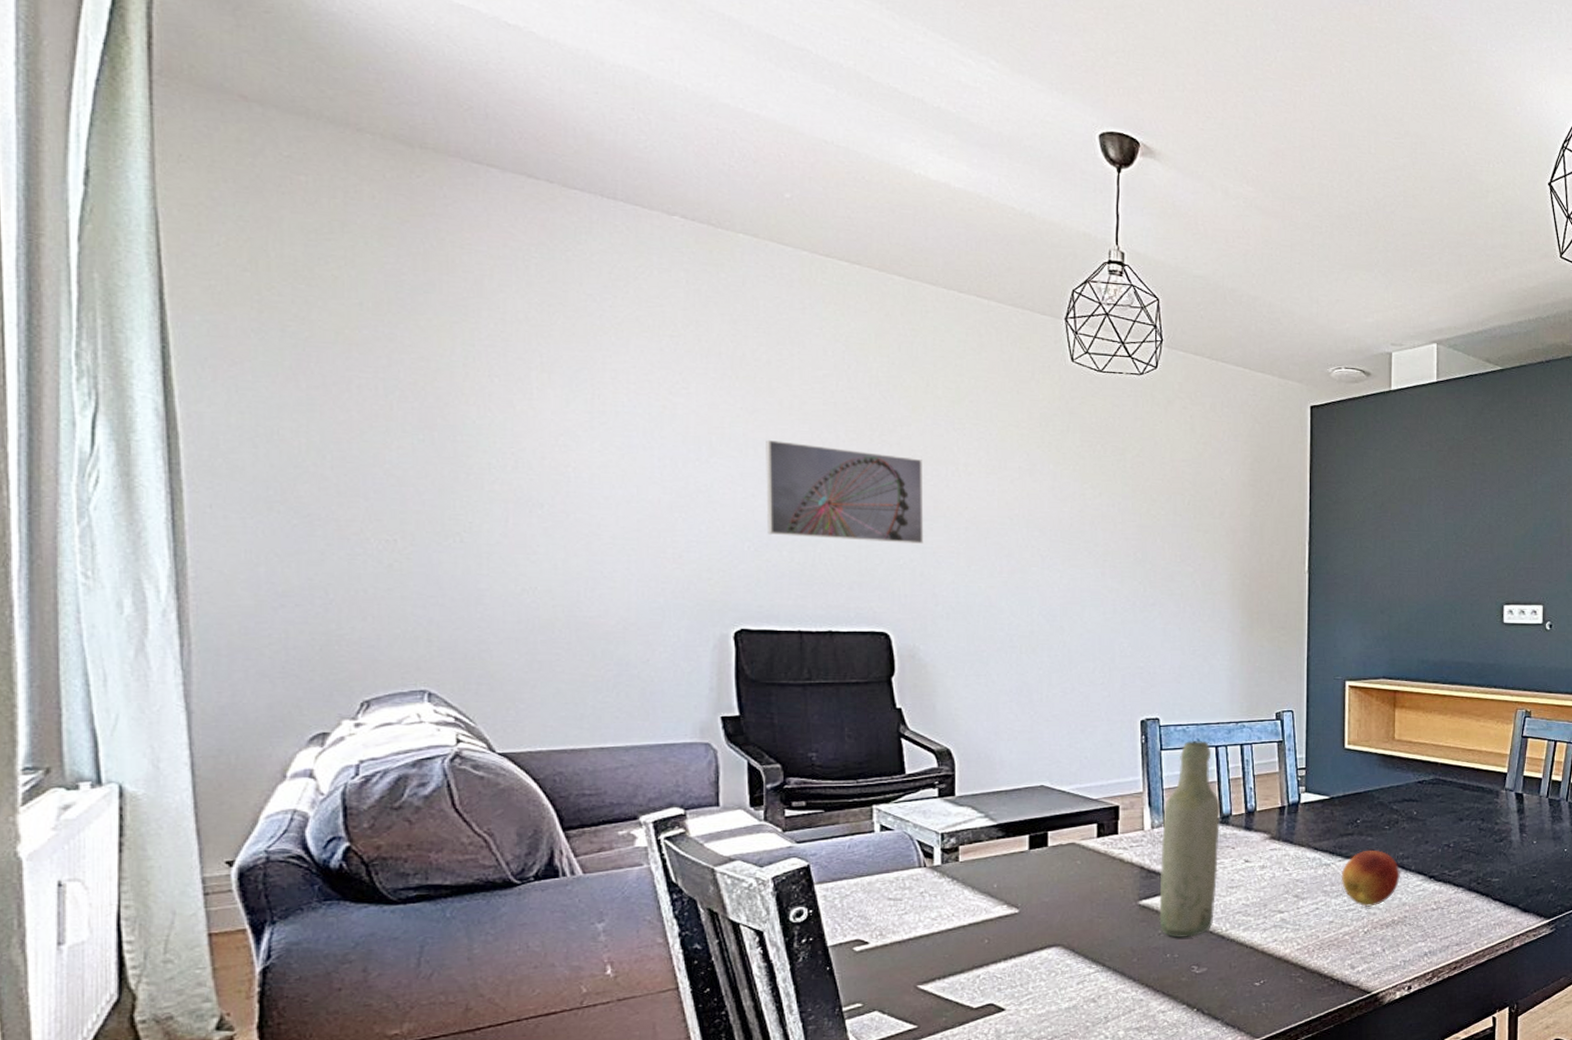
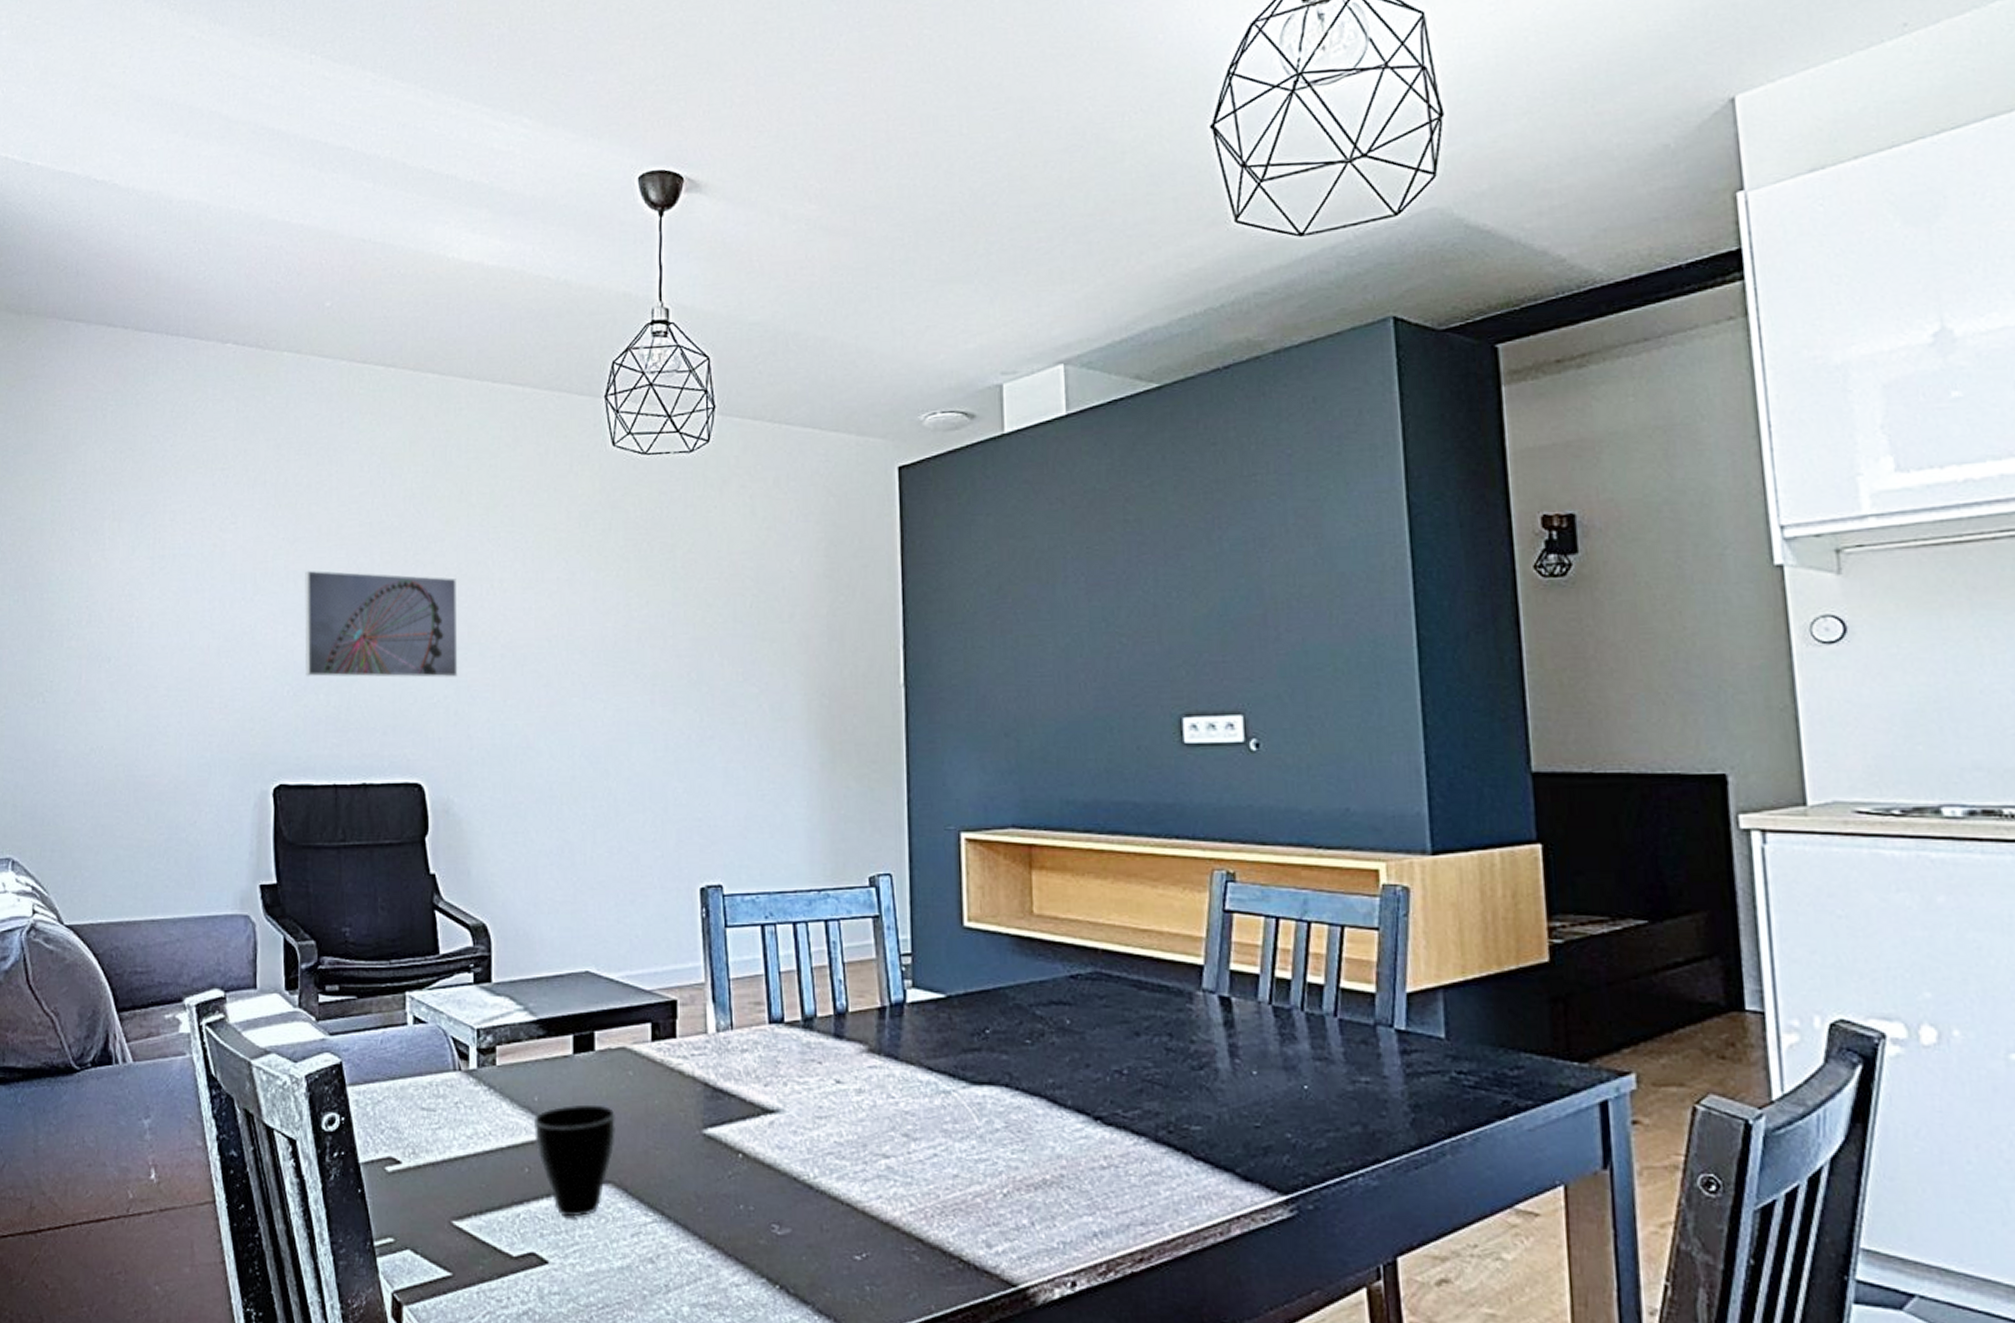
cup: none [994,887,1066,974] -> present [534,1104,617,1217]
bottle: present [1159,741,1221,938] -> none [728,915,802,1183]
fruit: present [1341,850,1400,907] -> none [966,1073,1051,1157]

